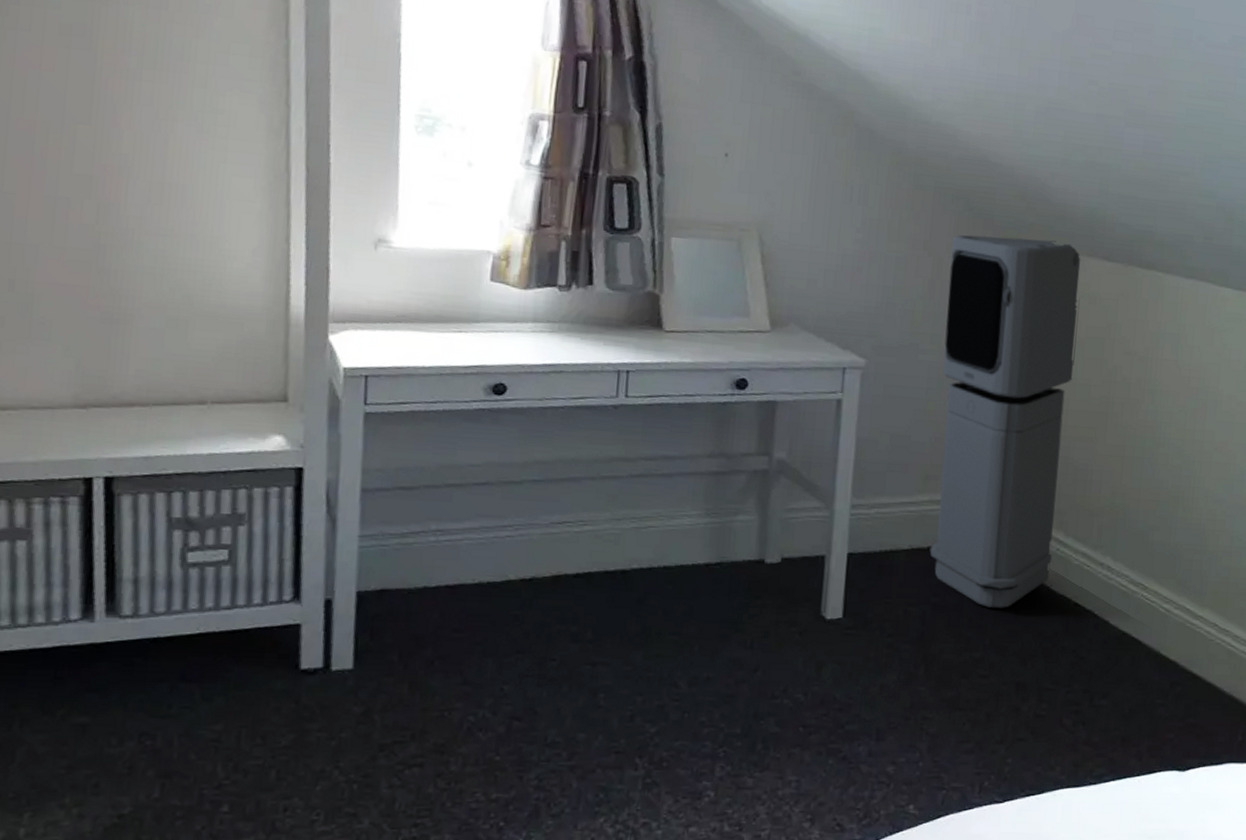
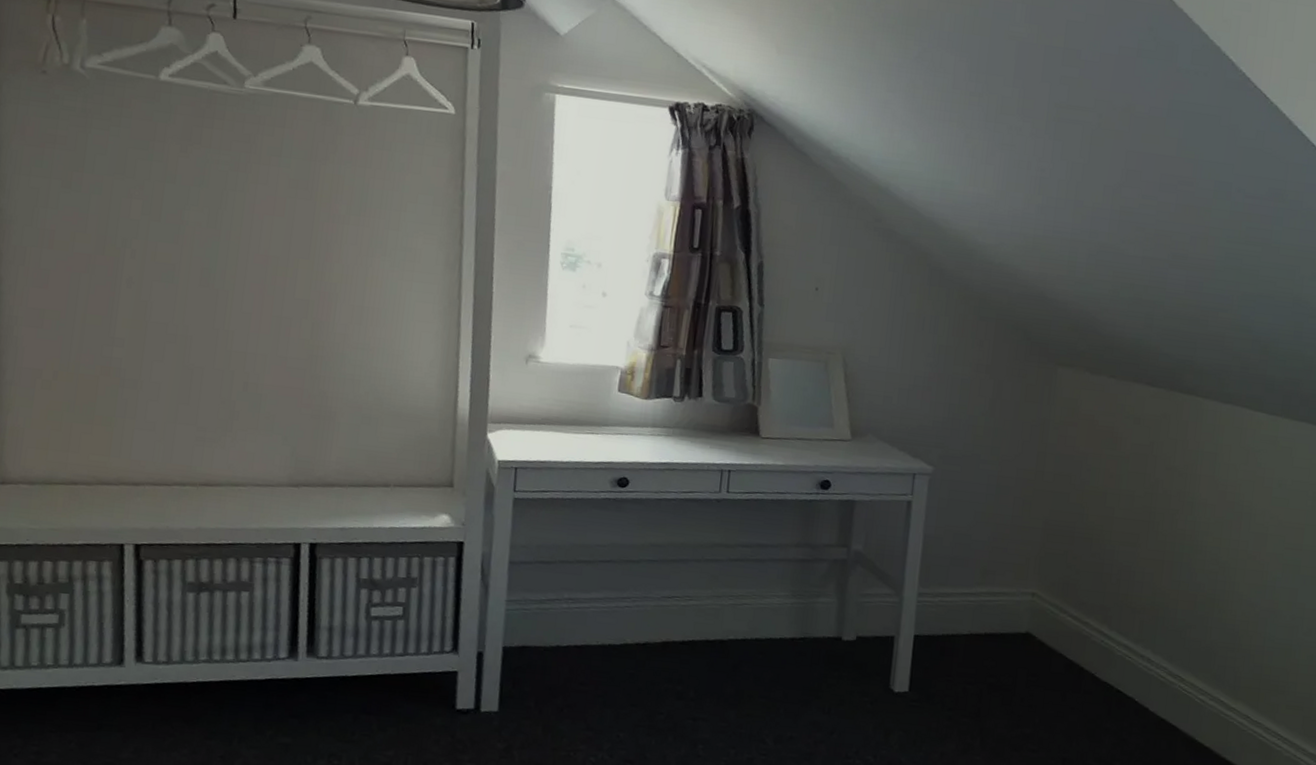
air purifier: present [929,235,1081,608] -> none [986,361,1127,691]

